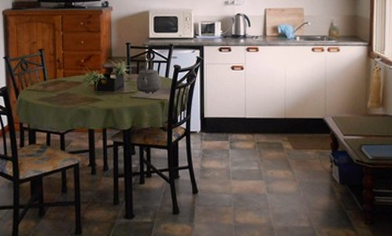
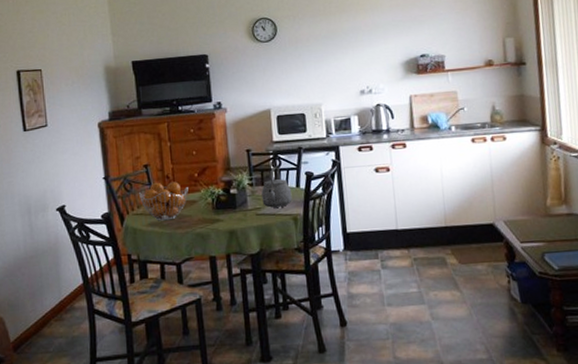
fruit basket: none [32,64,75,97] -> present [138,181,189,221]

